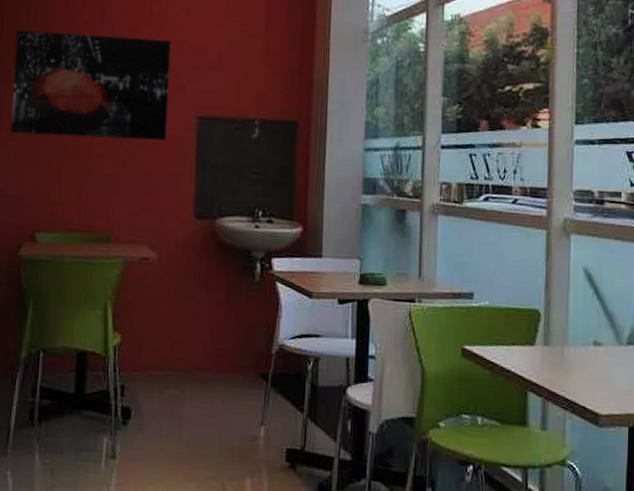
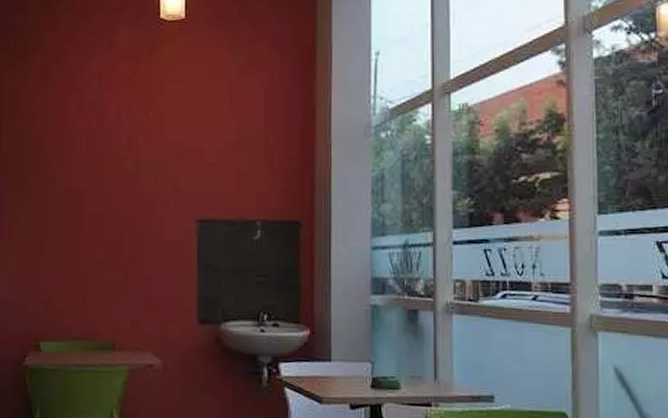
wall art: present [11,30,171,140] -> none [12,139,168,245]

